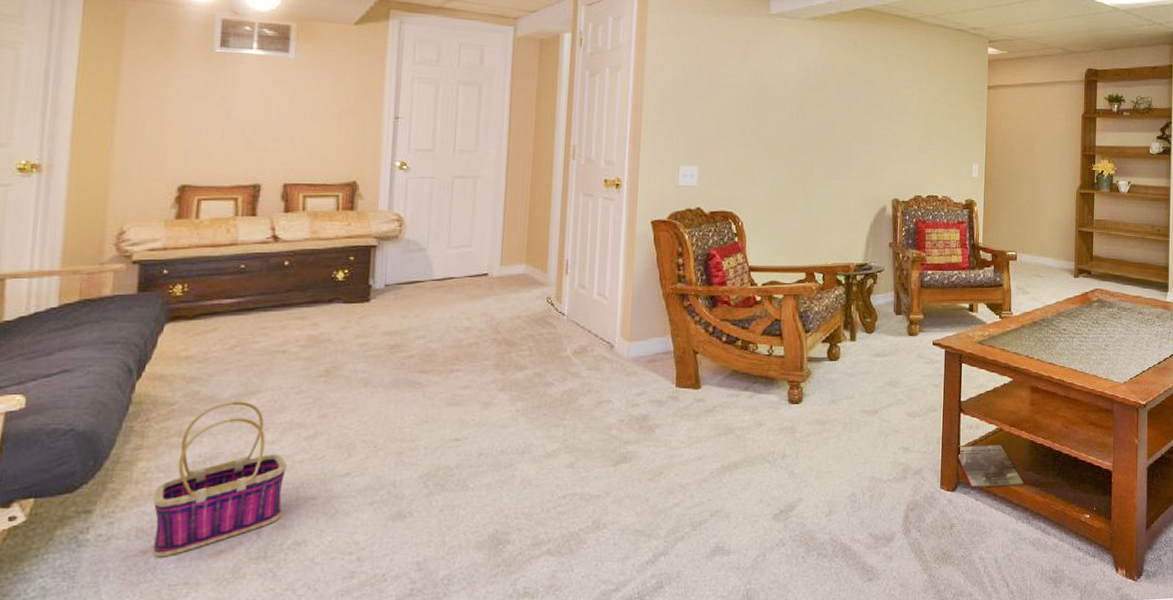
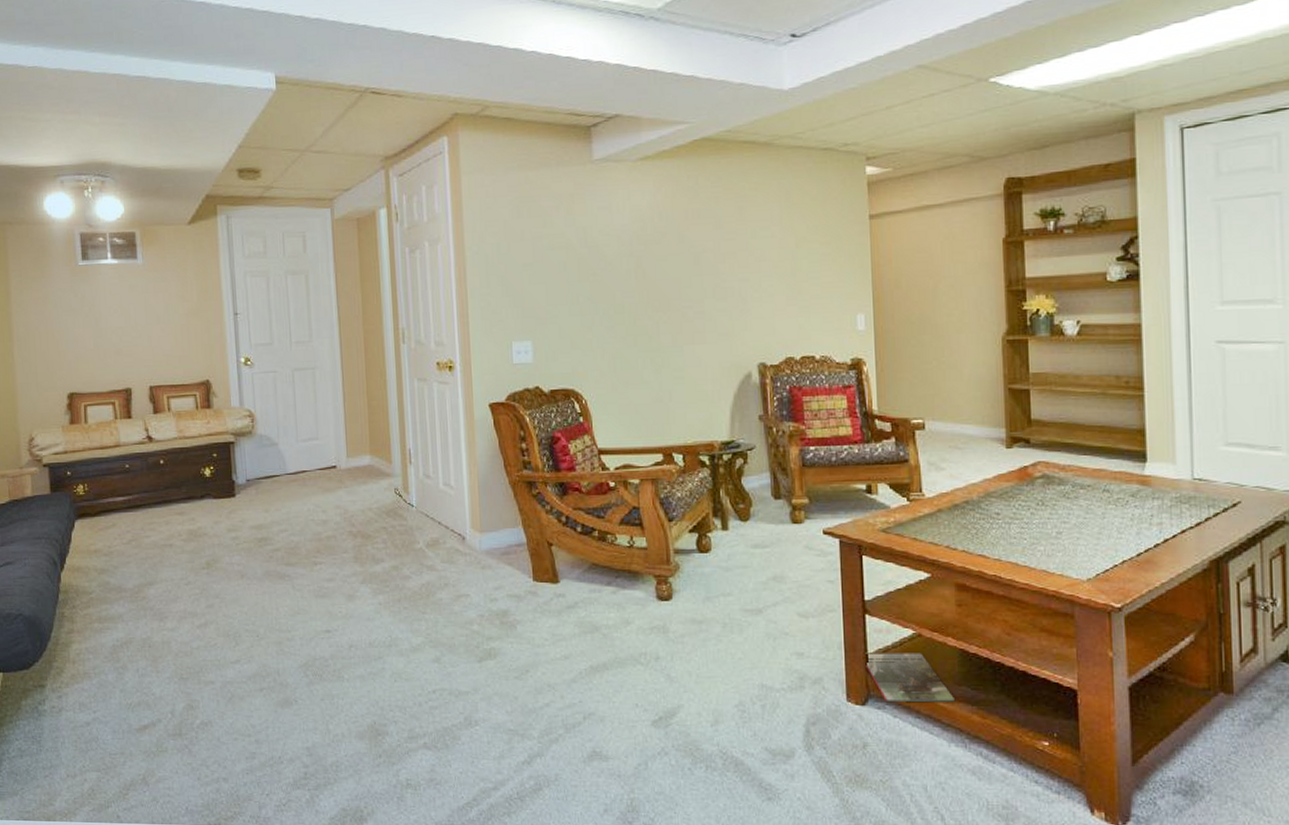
basket: present [153,401,287,558] -> none [88,591,188,729]

